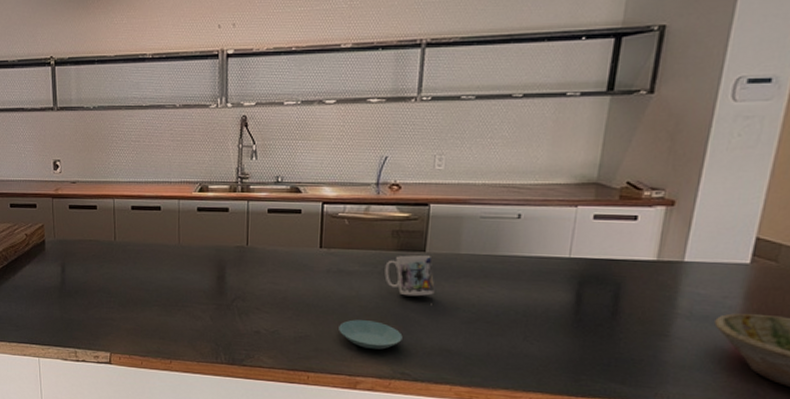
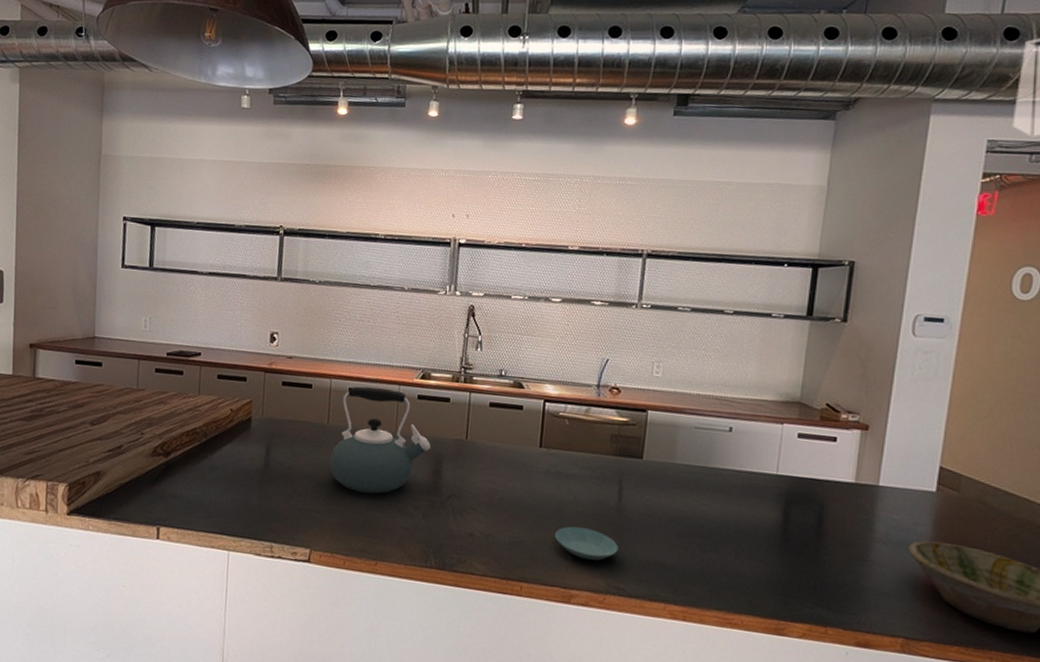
kettle: none [121,204,213,301] -> present [330,386,430,494]
mug: present [384,254,435,297] -> none [602,461,651,506]

